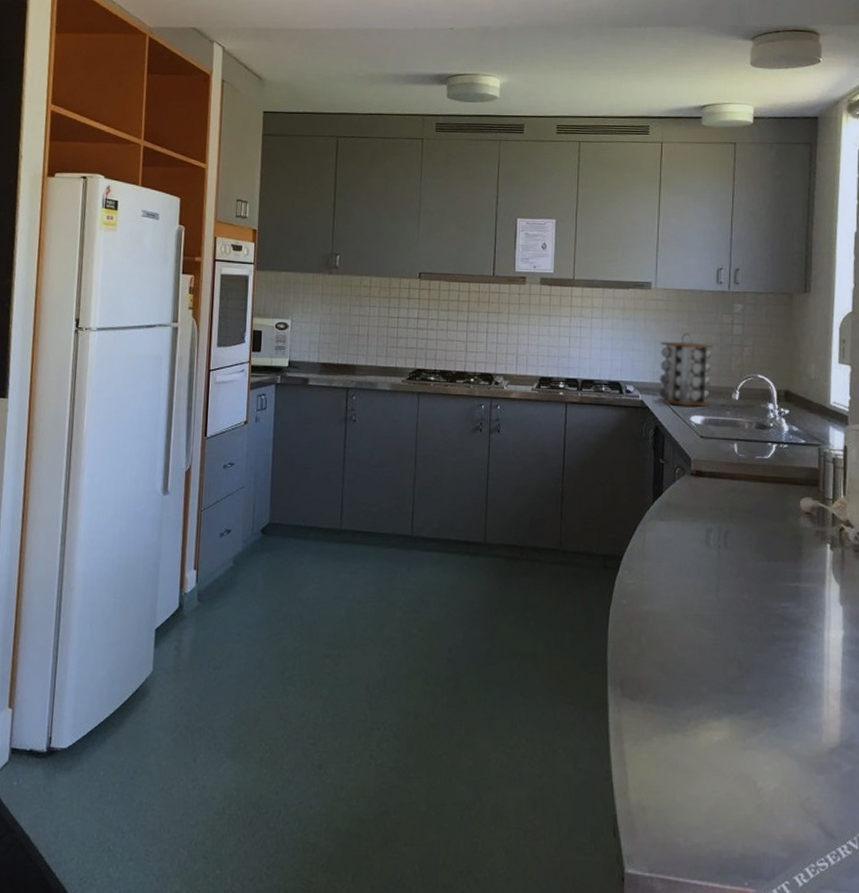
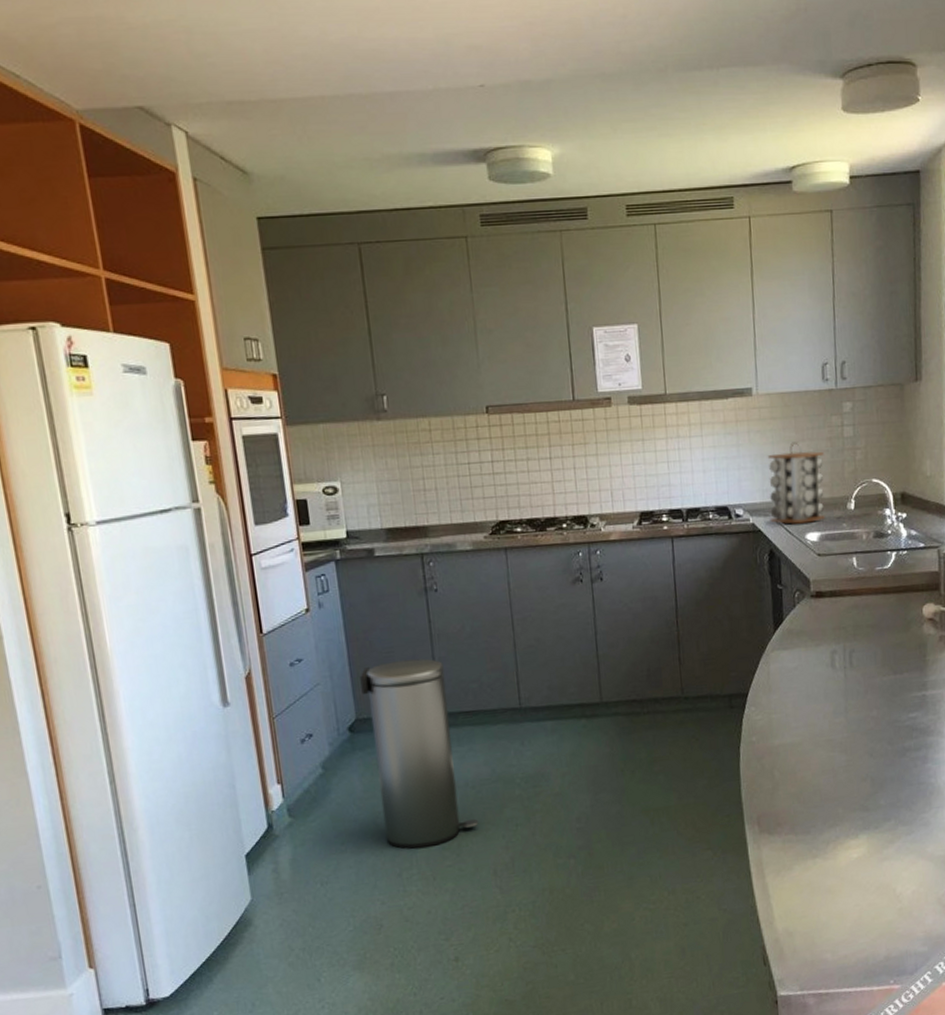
pedal bin: none [276,477,360,652] -> present [360,658,479,849]

